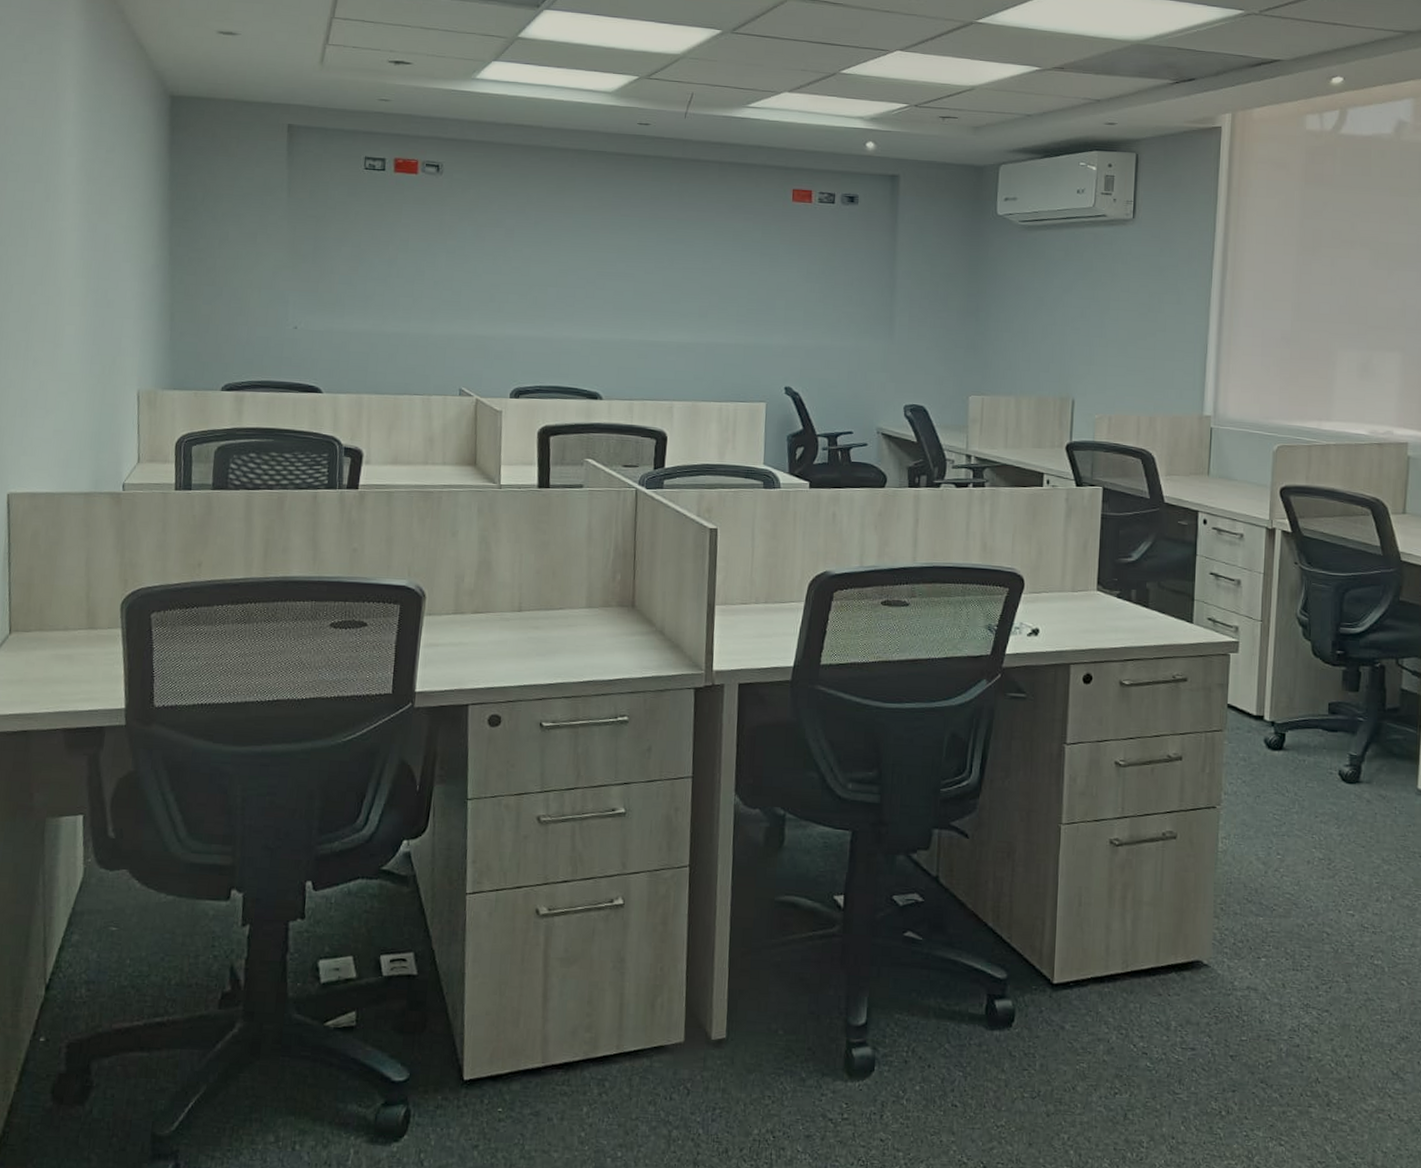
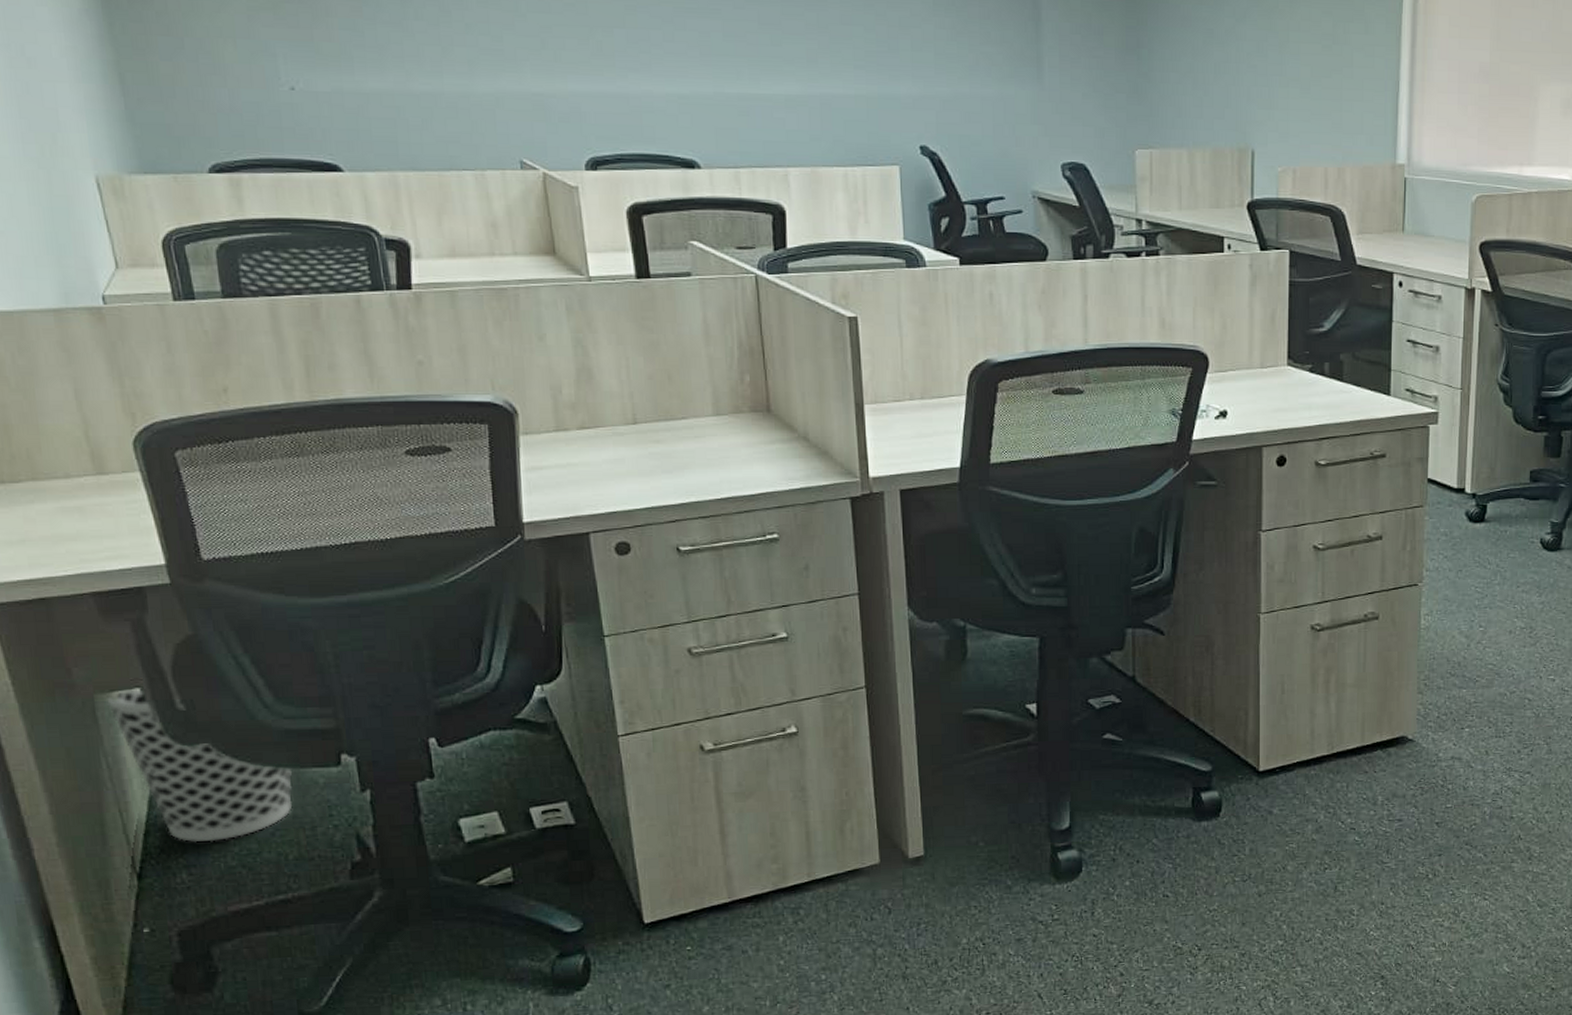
wastebasket: none [55,816,189,962] -> present [107,689,293,843]

